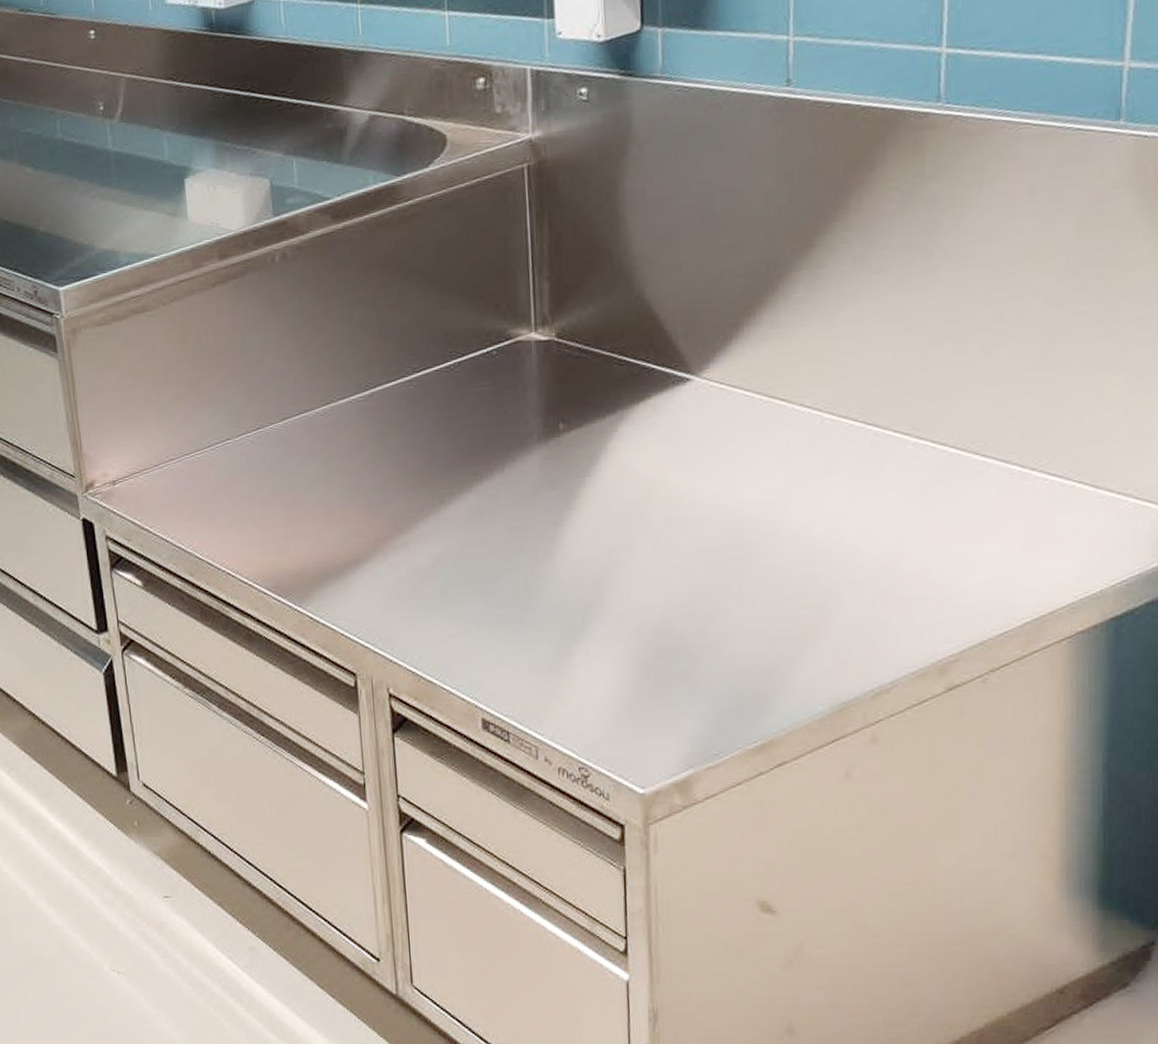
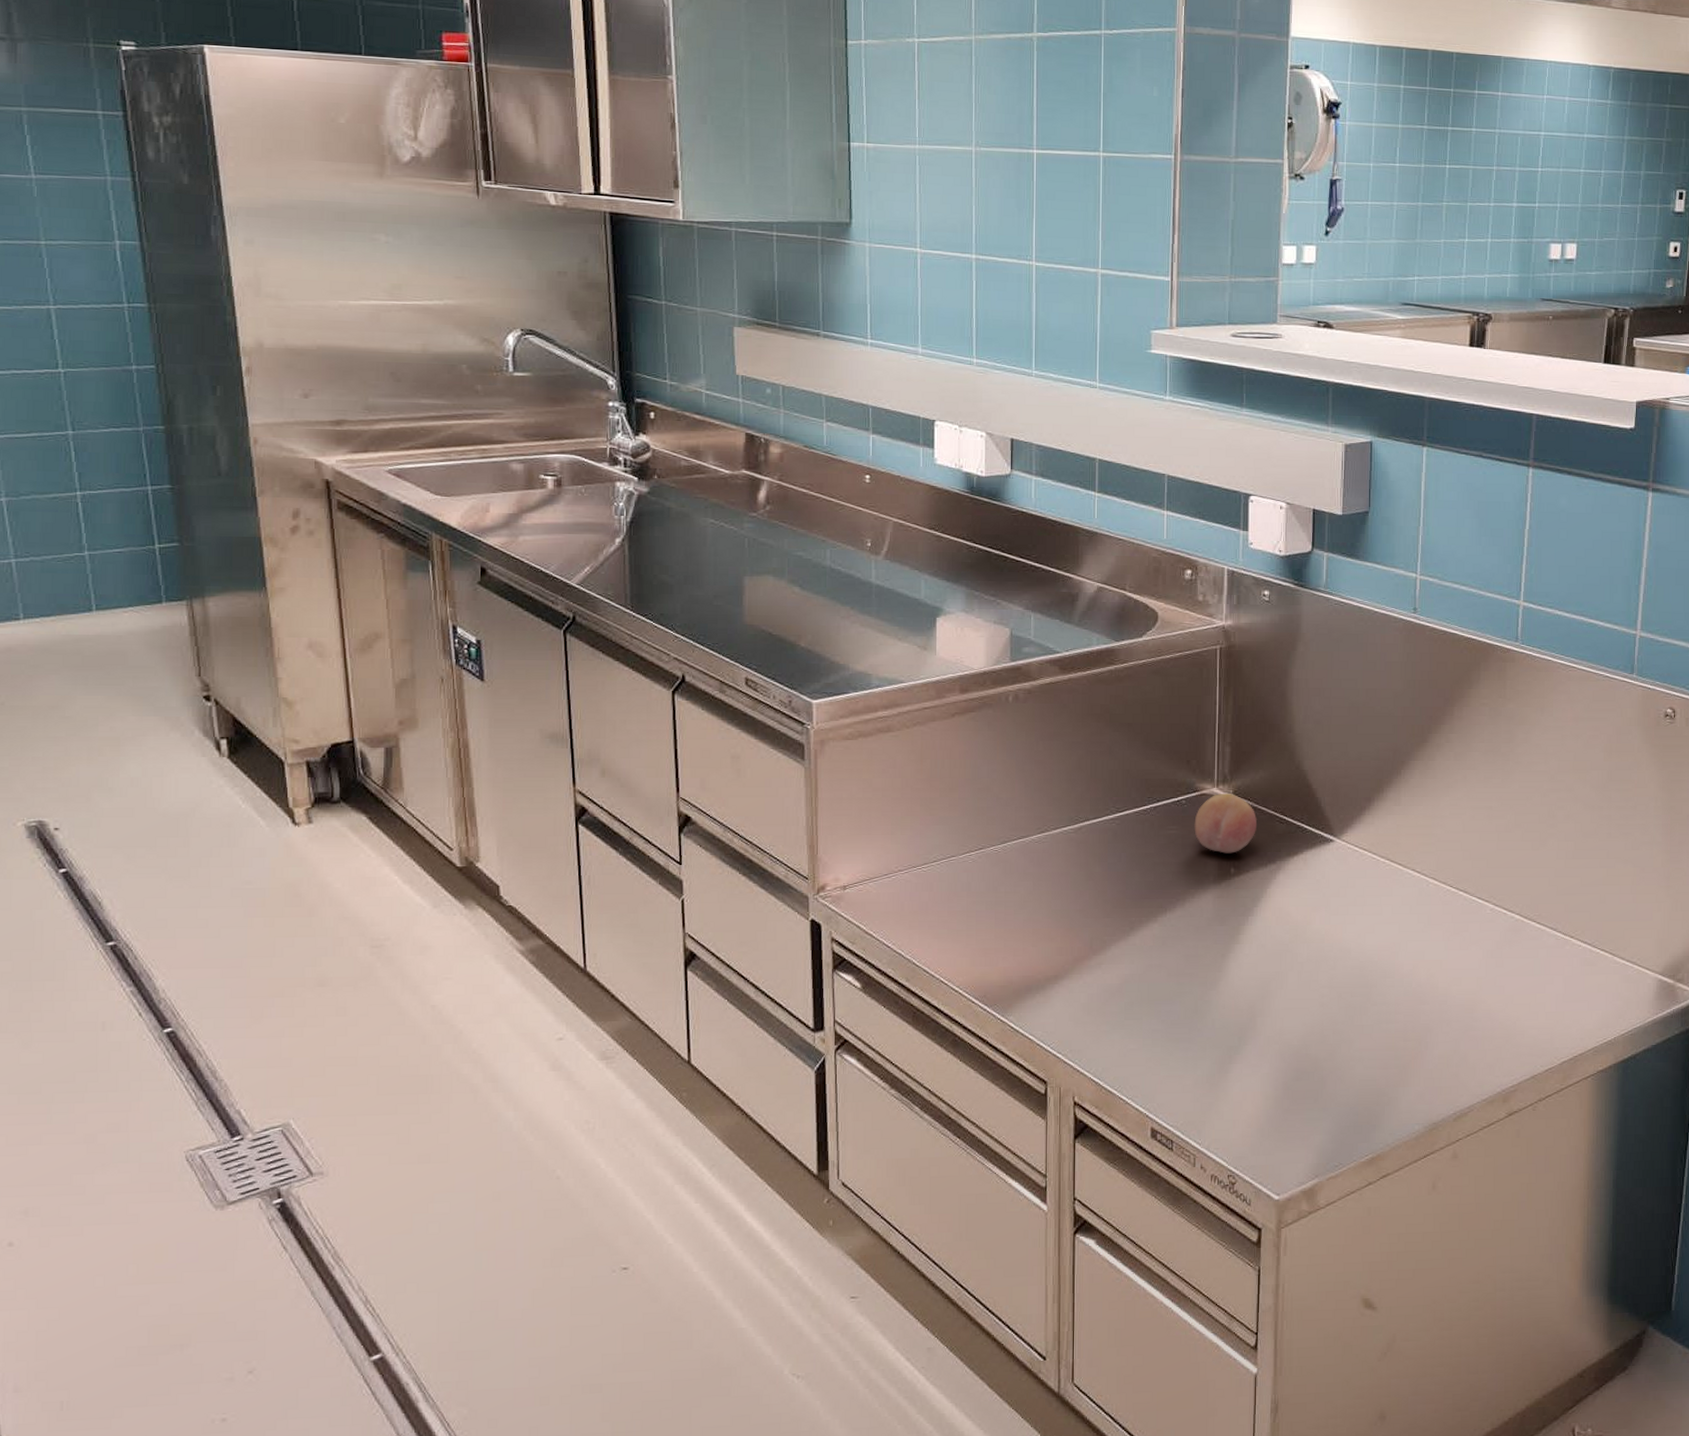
fruit: none [509,337,589,408] -> present [1194,794,1257,854]

